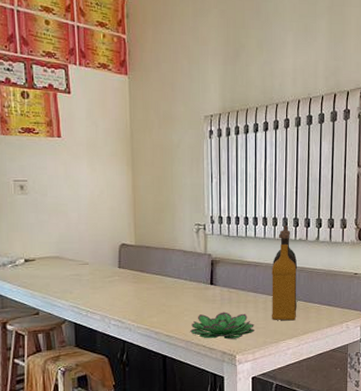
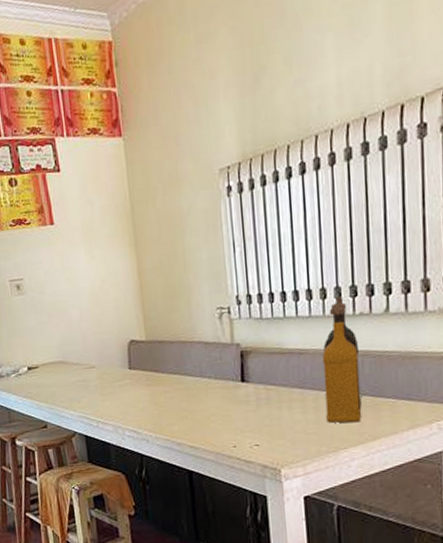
succulent plant: present [190,312,254,340] -> none [220,415,304,450]

